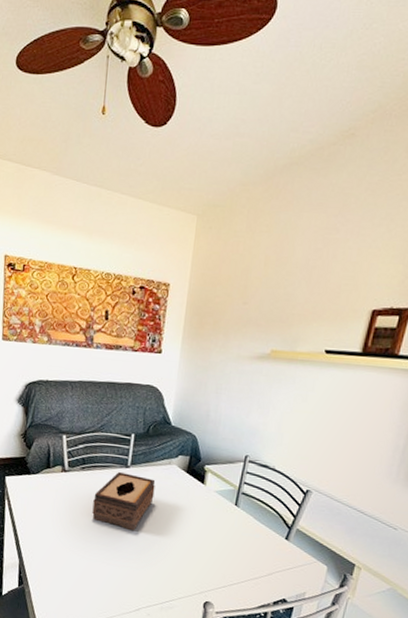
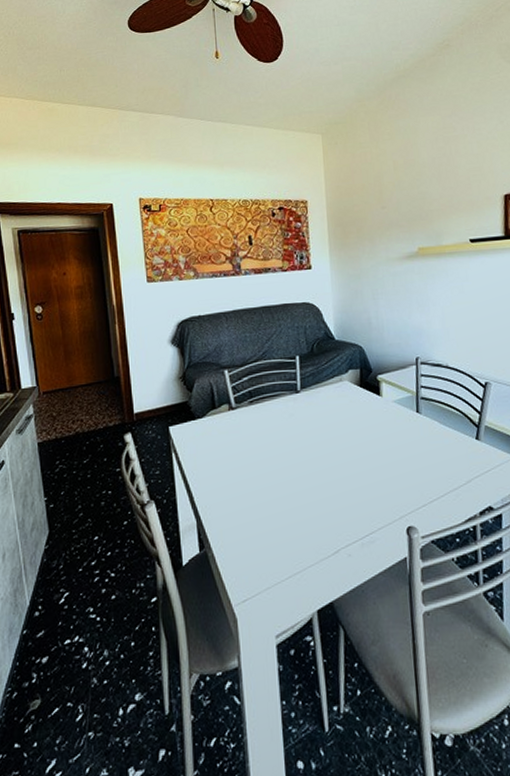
tissue box: present [92,471,156,531] -> none [267,398,331,462]

